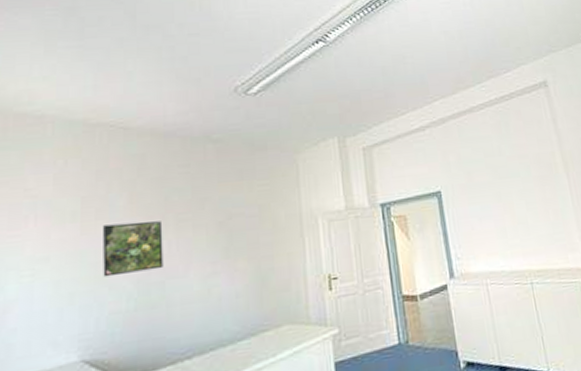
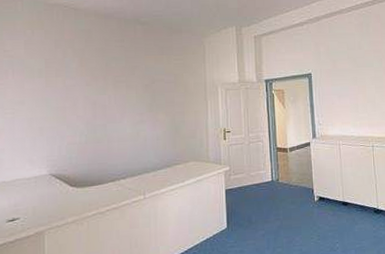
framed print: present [103,221,163,277] -> none [62,80,105,118]

